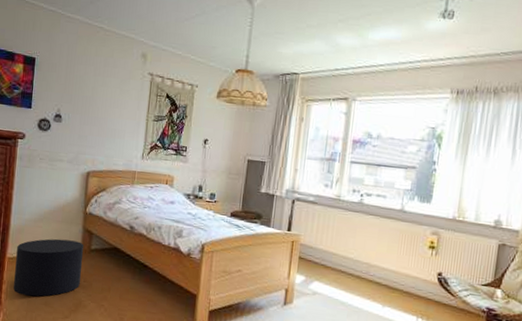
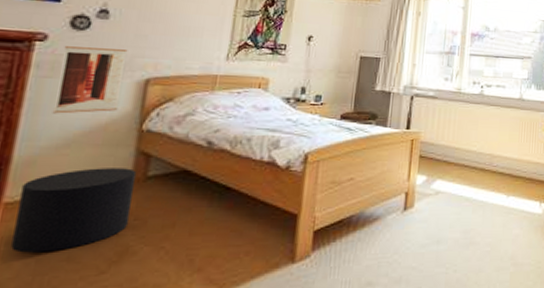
wall art: none [31,143,75,196] -> present [52,46,128,114]

